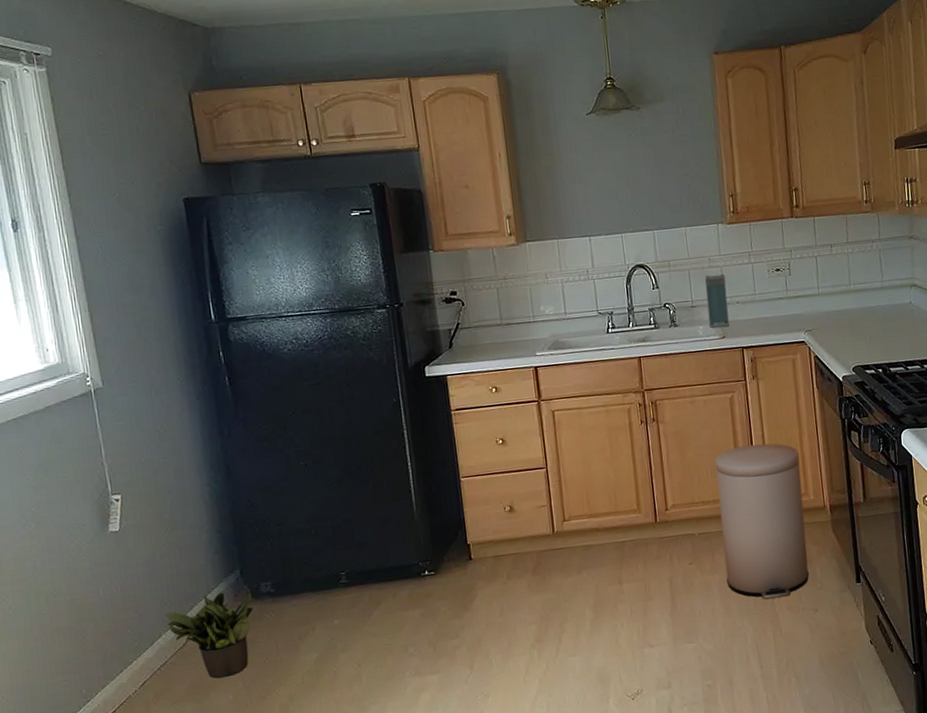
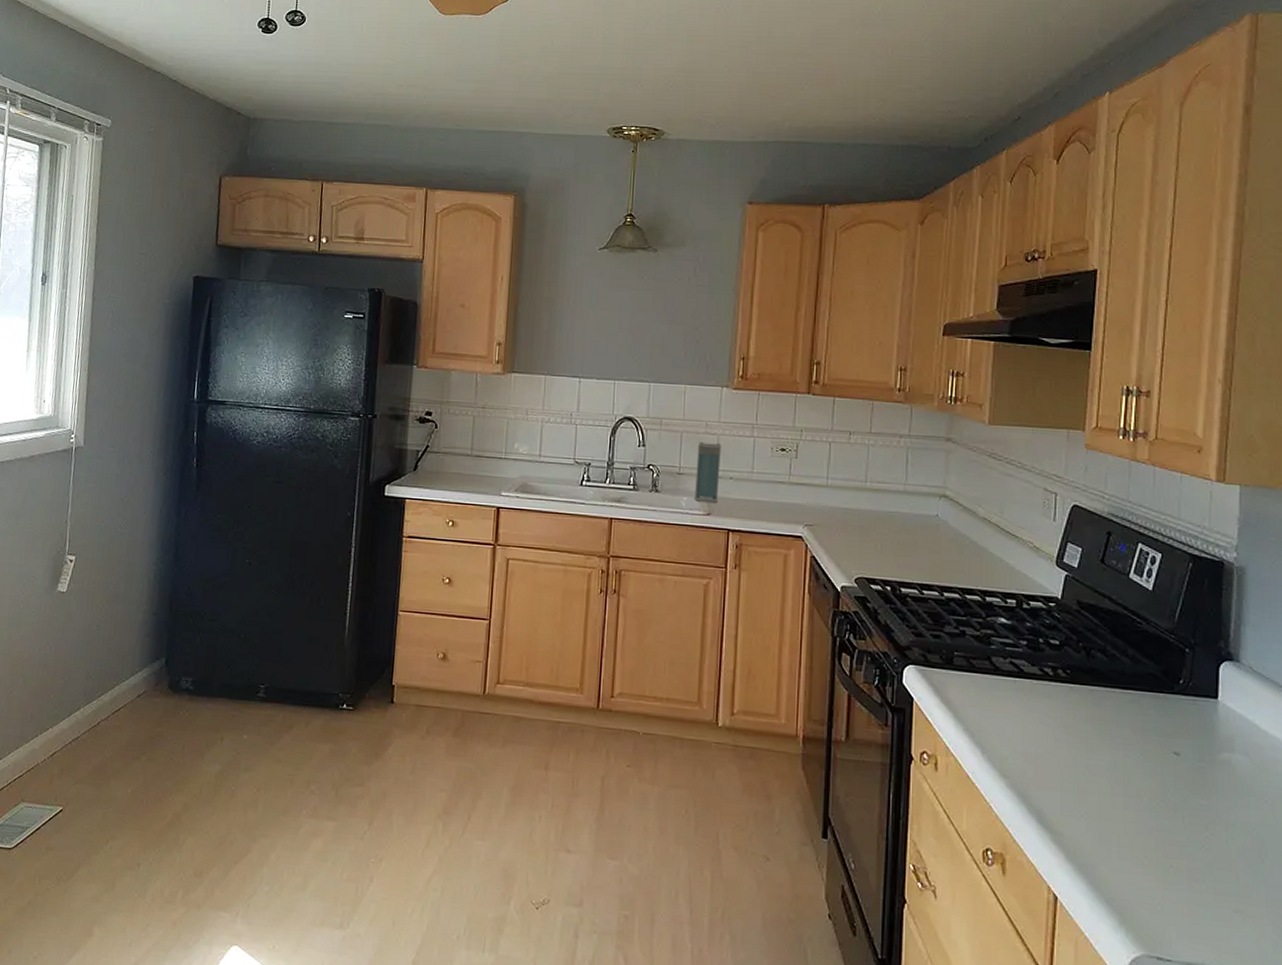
potted plant: present [165,586,253,679] -> none [88,675,171,769]
pedal bin: present [714,443,809,600] -> none [667,642,775,834]

